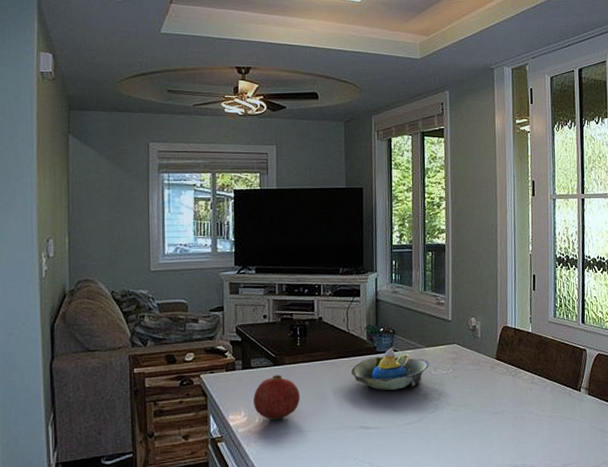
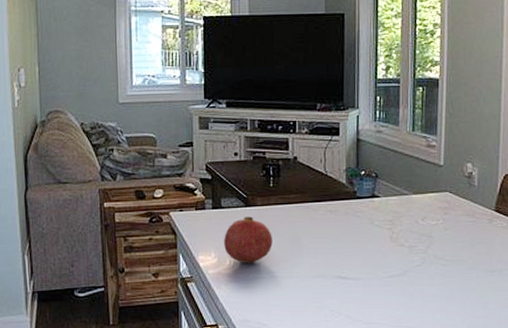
decorative bowl: present [351,347,430,391] -> none [328,192,417,240]

